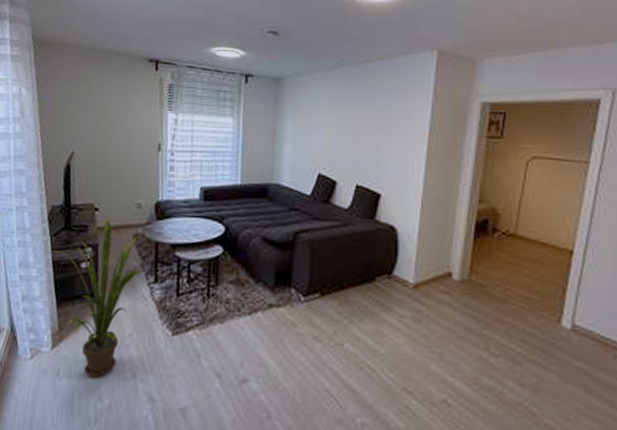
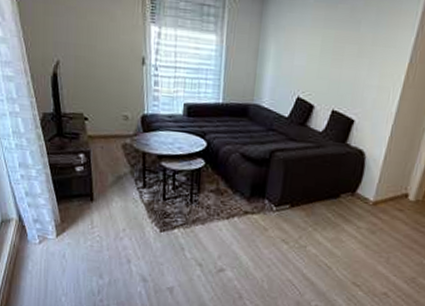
house plant: present [50,217,142,377] -> none [46,127,132,261]

